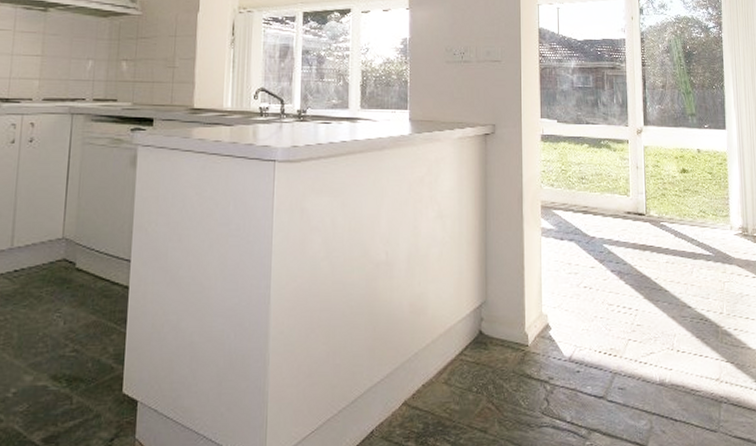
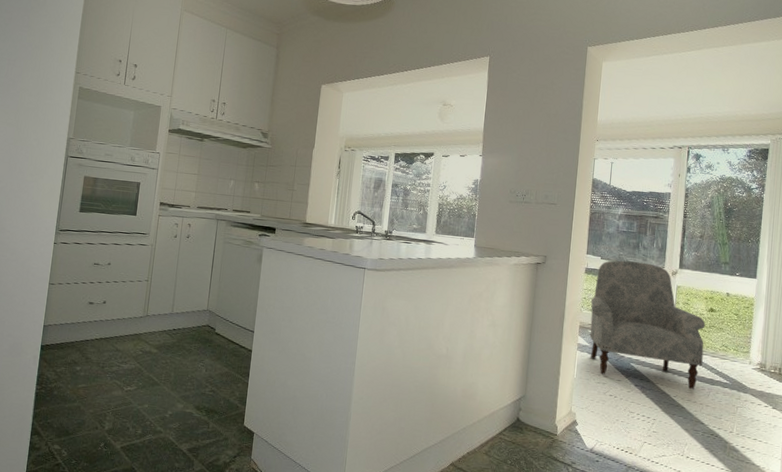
armchair: none [552,122,682,267] -> present [589,260,706,389]

